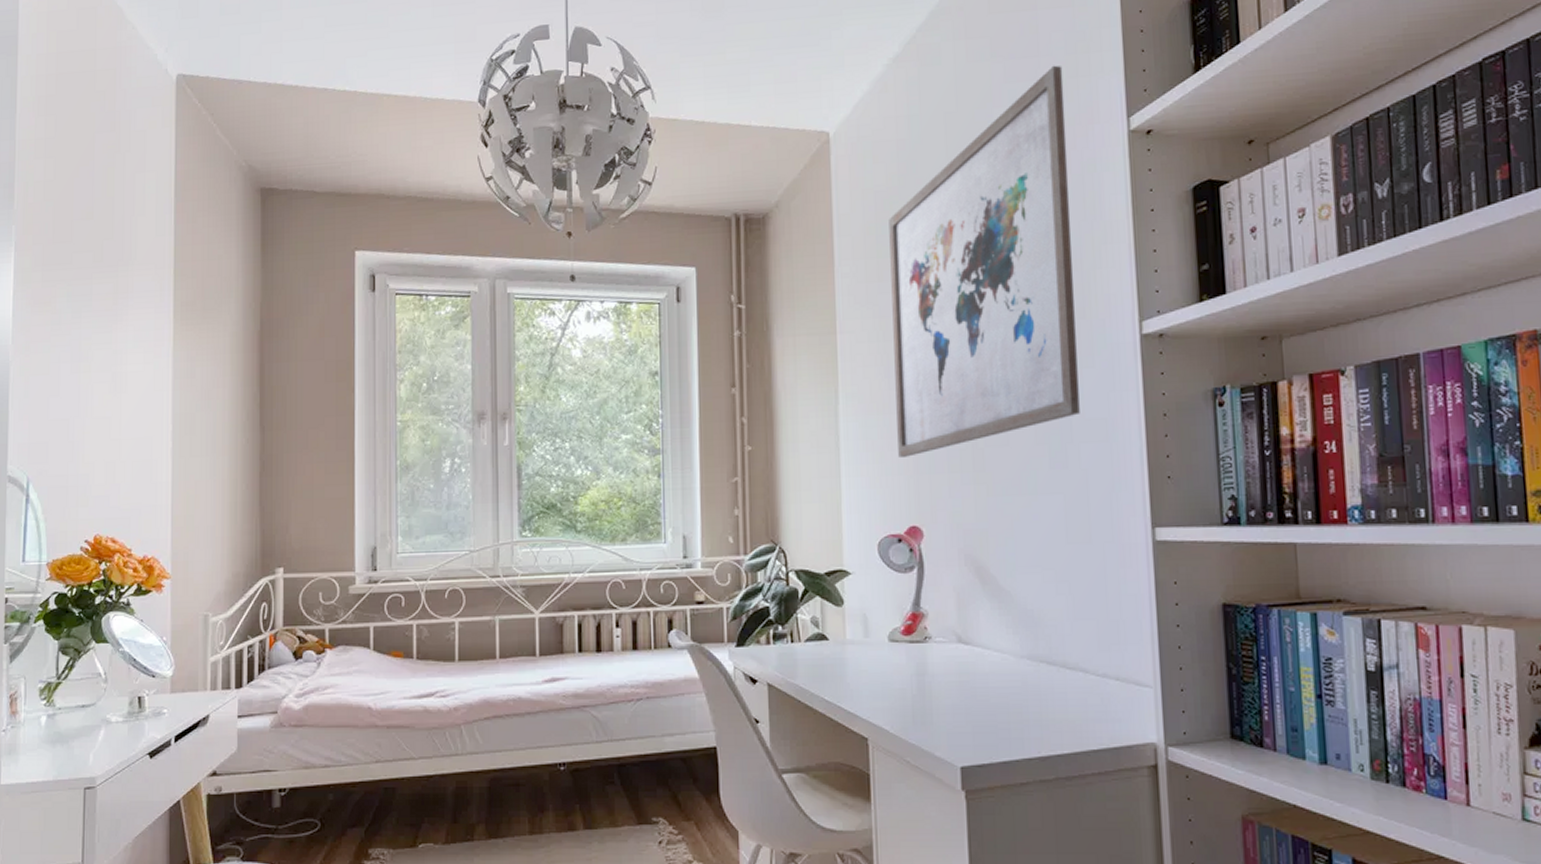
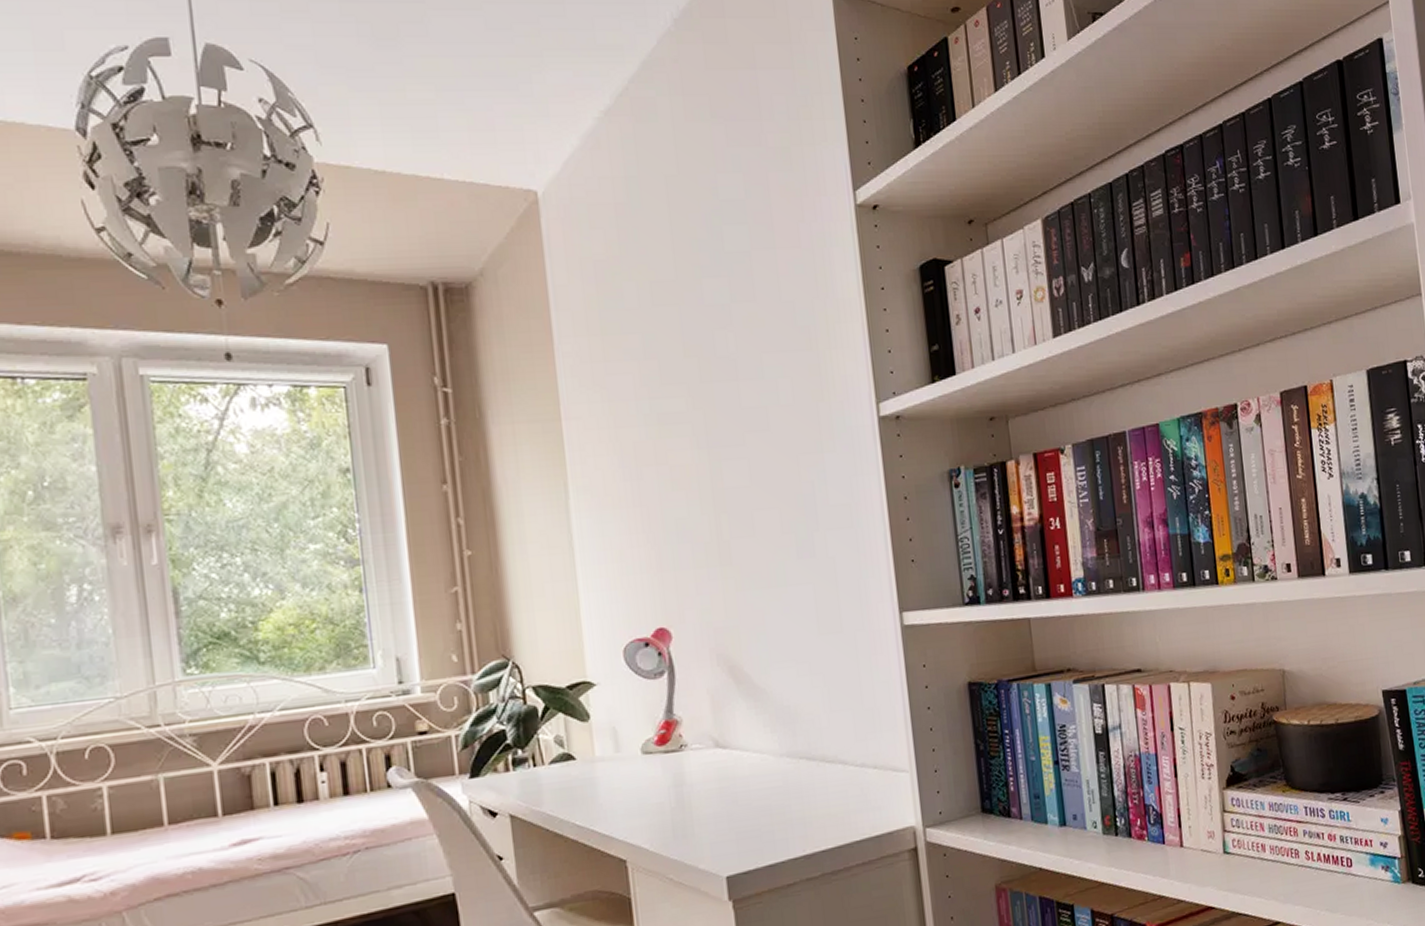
wall art: present [889,65,1080,457] -> none [611,130,824,555]

